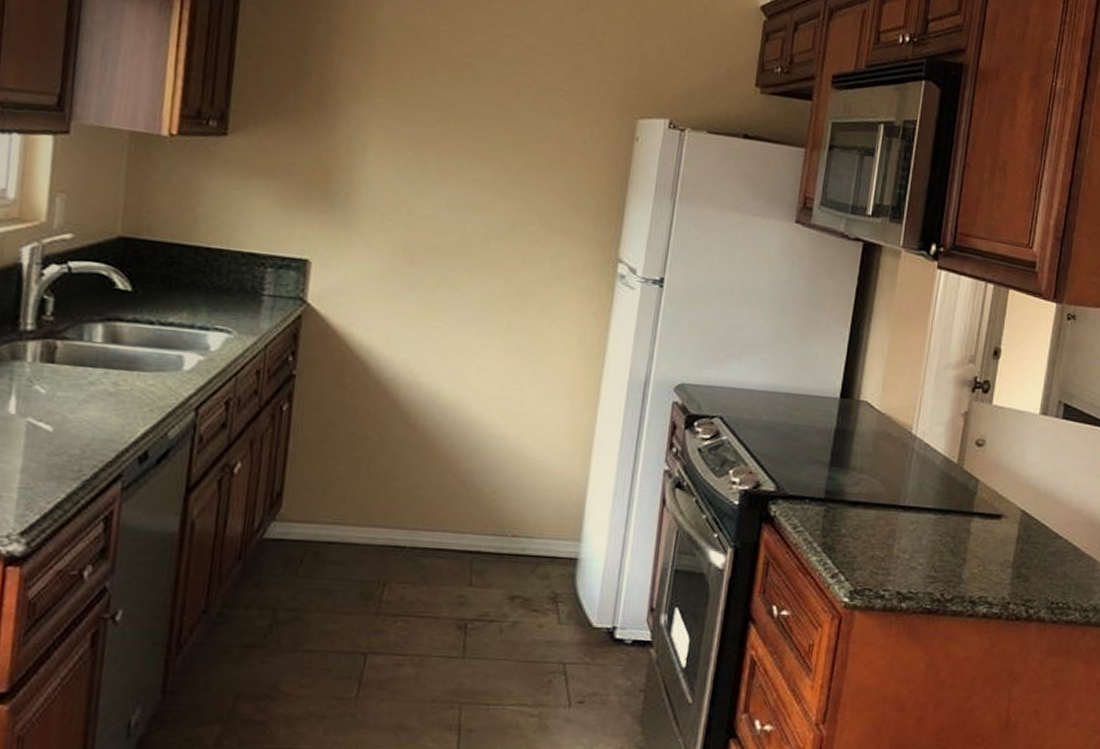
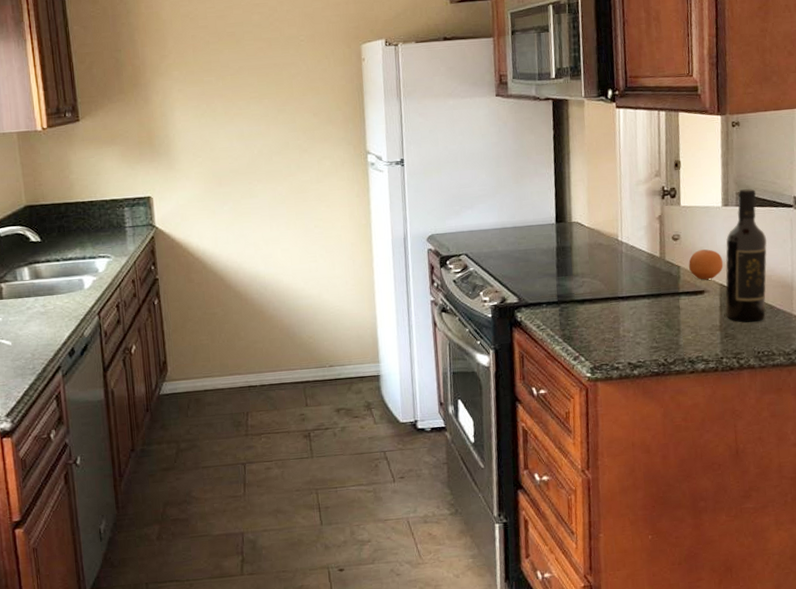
fruit: none [989,463,1030,503] -> present [688,249,724,280]
wine bottle: none [1022,398,1084,564] -> present [725,189,767,323]

